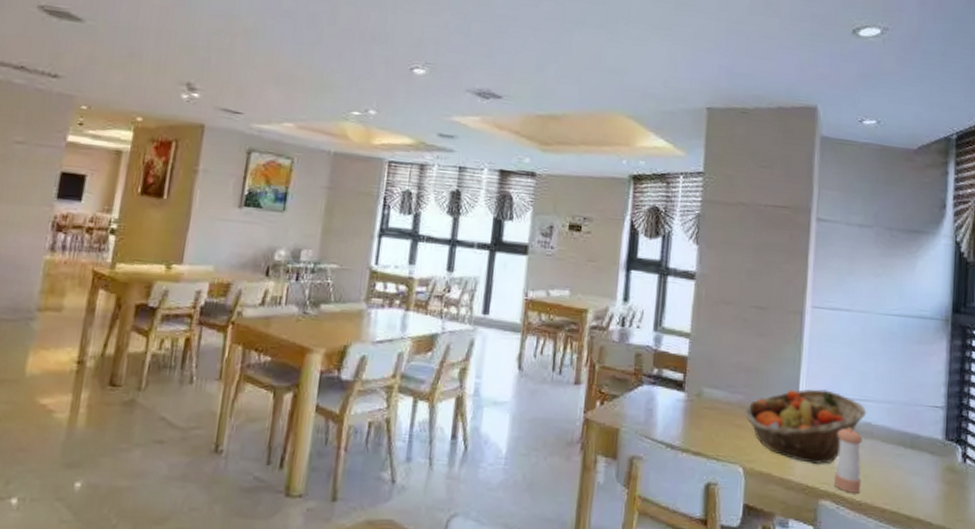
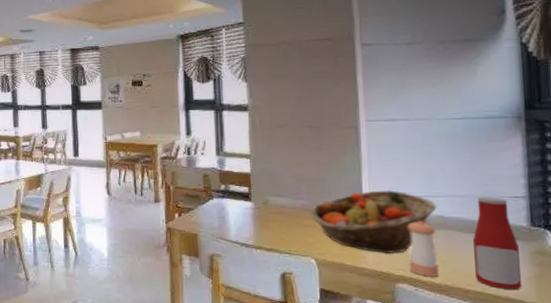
bottle: none [893,404,934,510] -> present [473,196,523,290]

